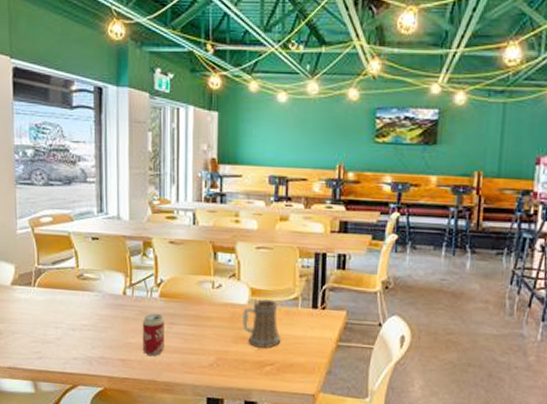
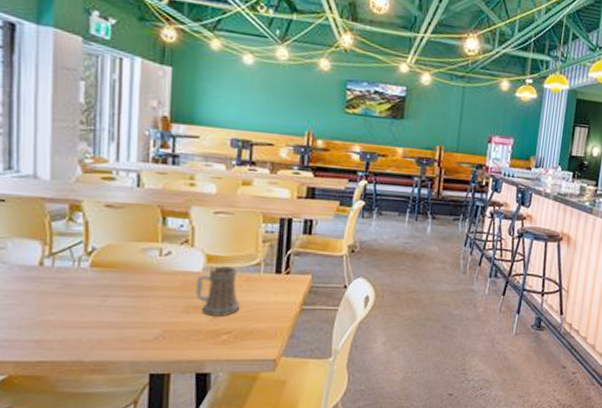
beverage can: present [142,313,165,357] -> none [65,285,96,334]

